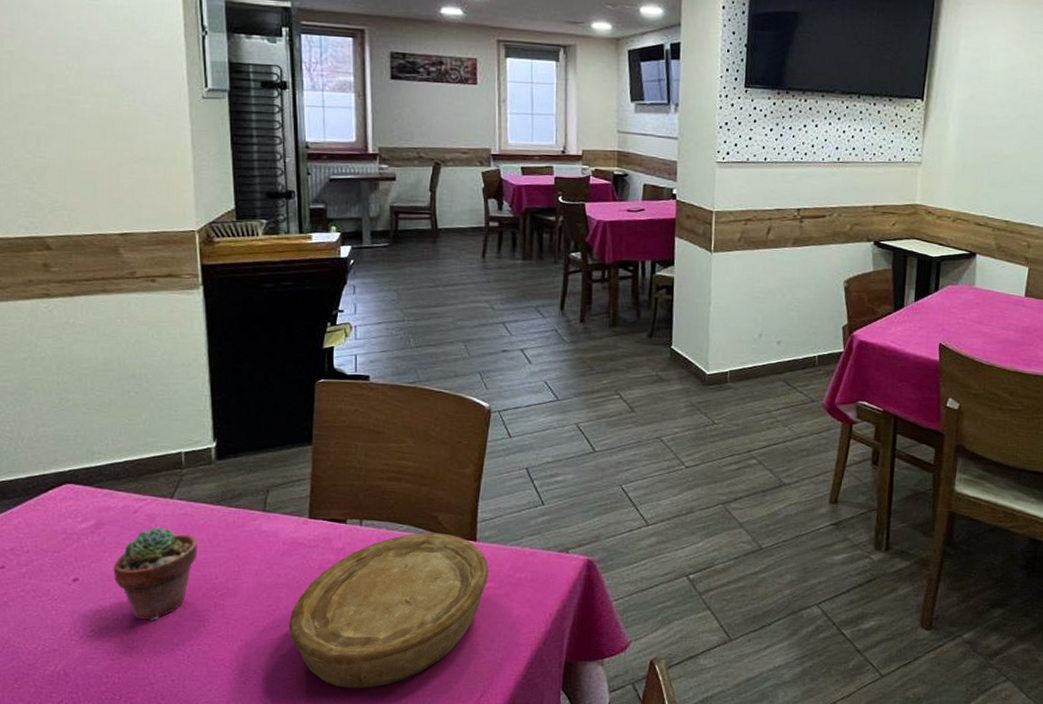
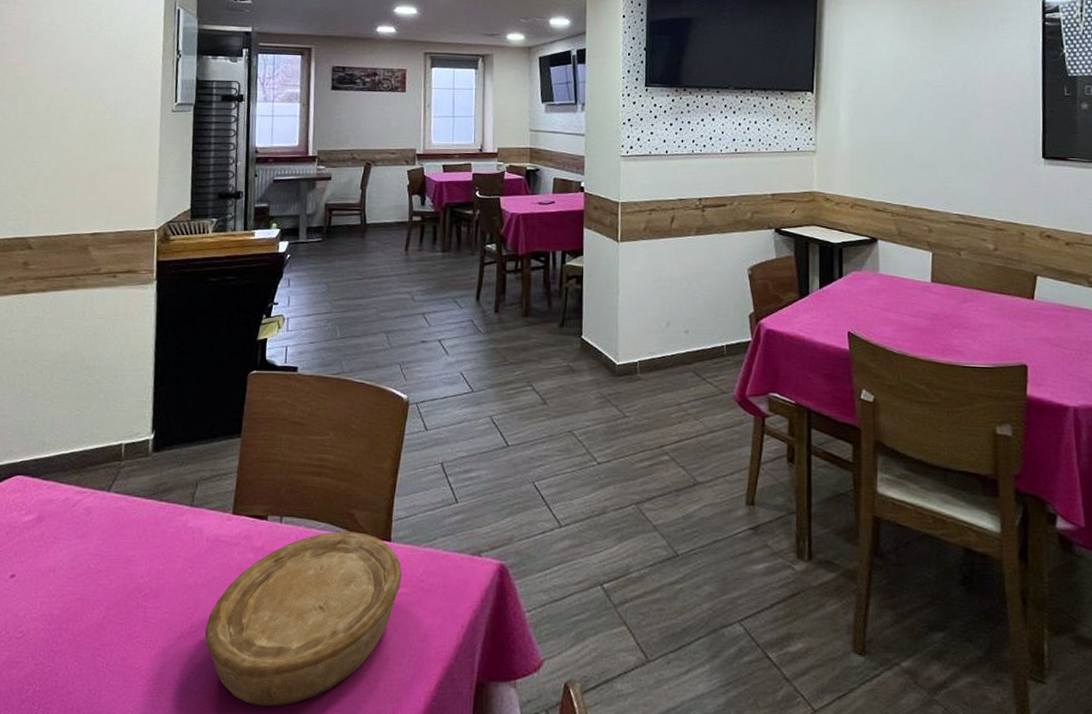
potted succulent: present [113,526,198,622] -> none [47,521,128,624]

